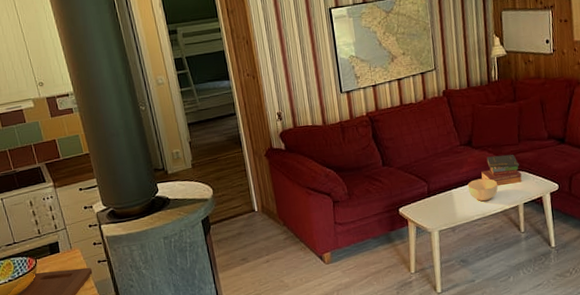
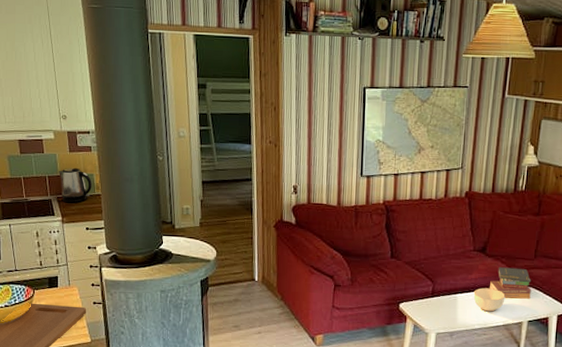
kettle: none [43,131,79,168] -> present [59,167,92,204]

